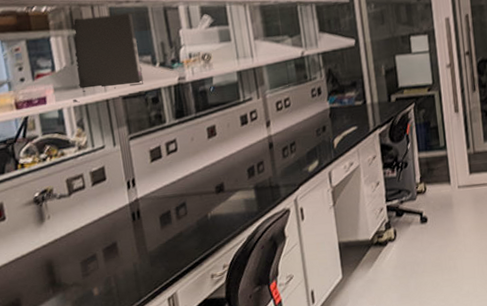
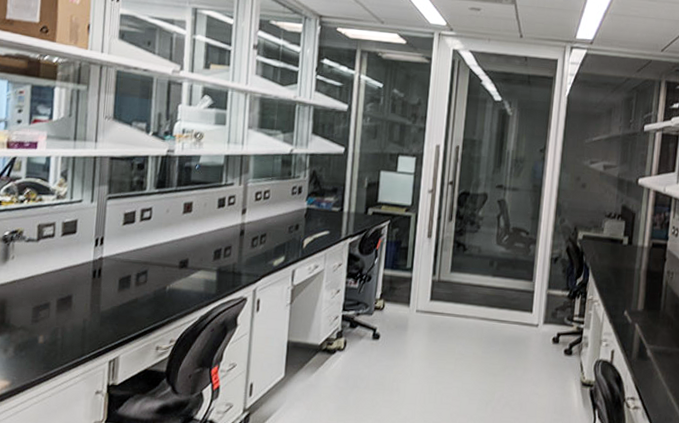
binder: present [72,13,145,103] -> none [62,74,138,159]

